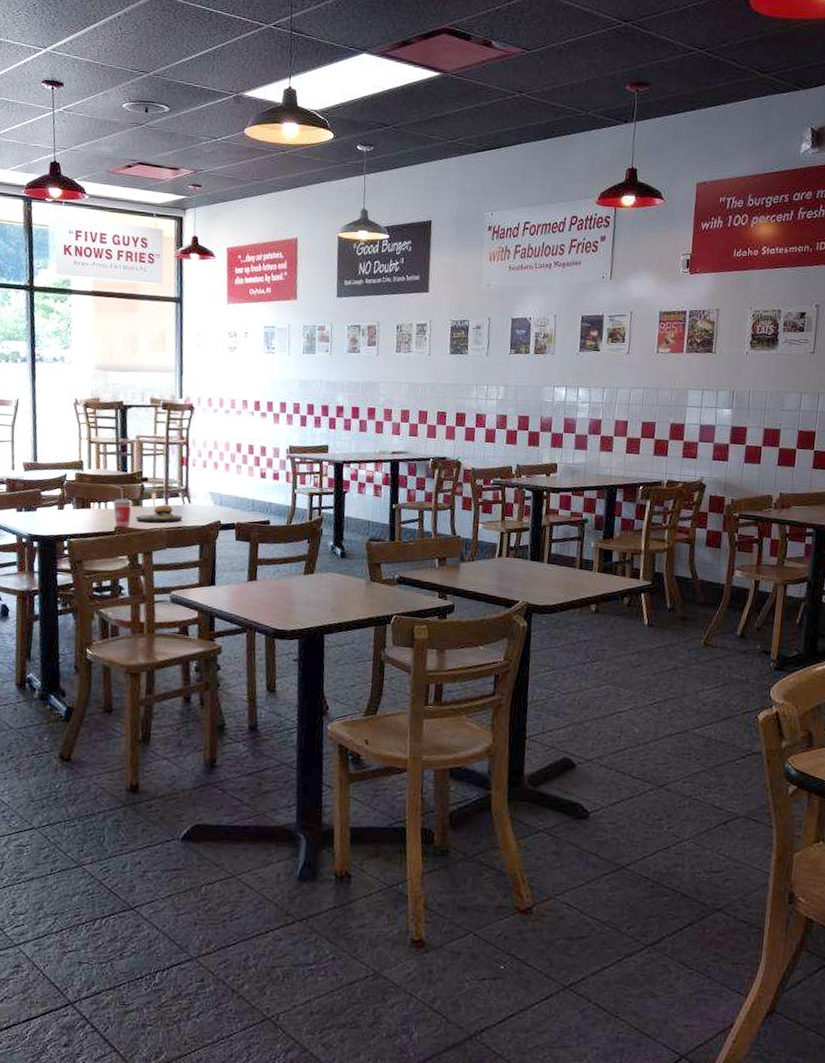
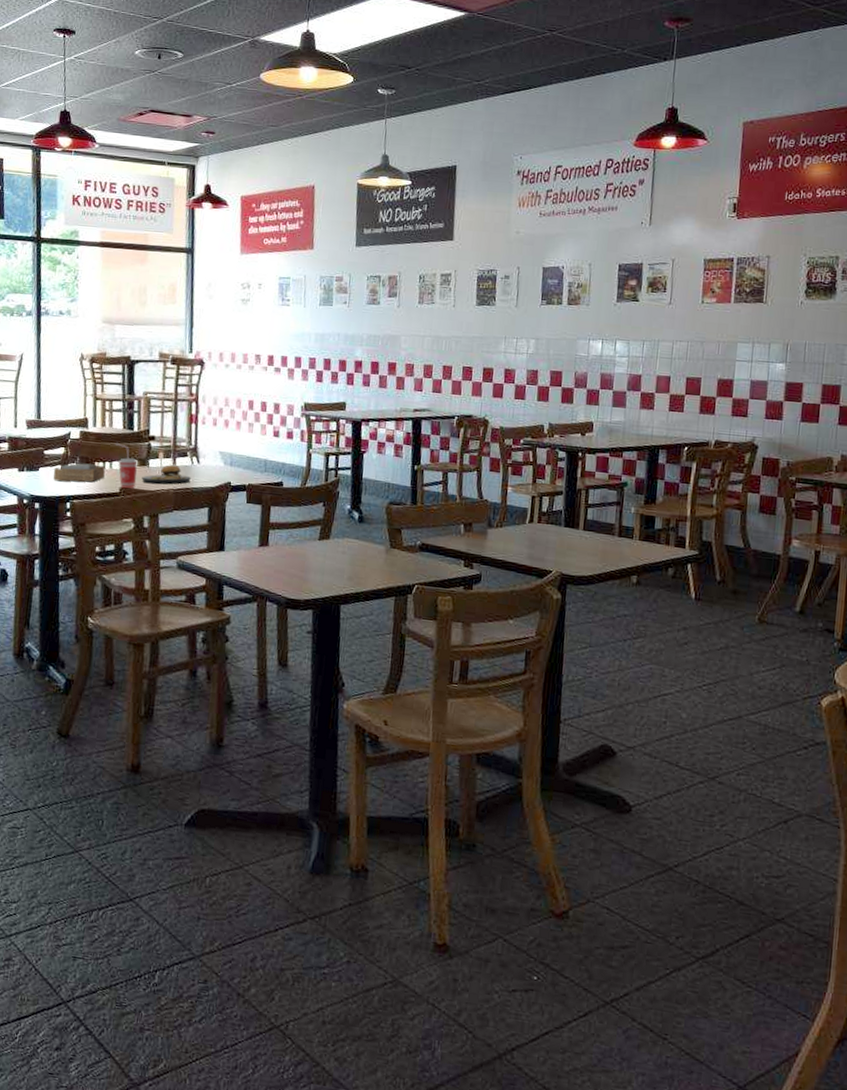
napkin holder: none [50,503,101,522] -> present [53,463,105,483]

